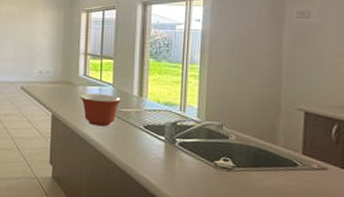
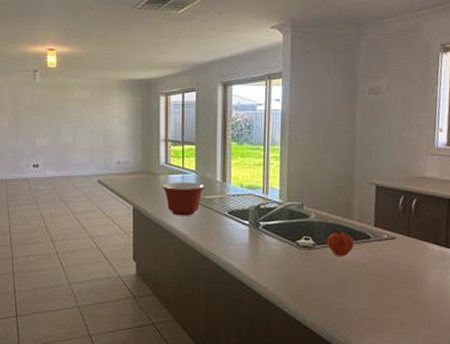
fruit: none [247,154,280,183] -> present [326,230,355,257]

